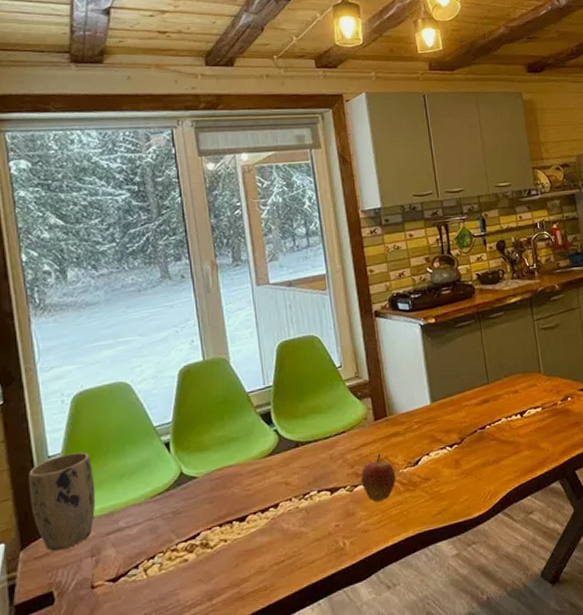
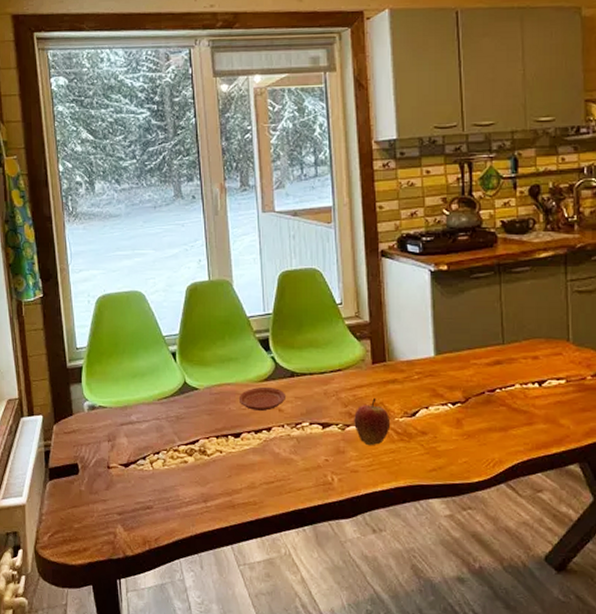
plant pot: present [28,452,96,552] -> none [60,348,113,431]
plate: none [242,461,293,489] -> present [238,386,287,412]

